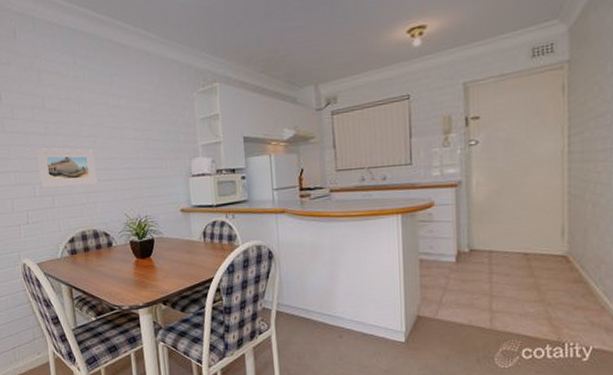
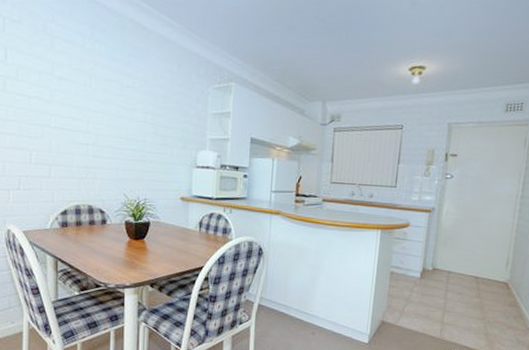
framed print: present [36,148,97,188] -> none [38,115,100,160]

